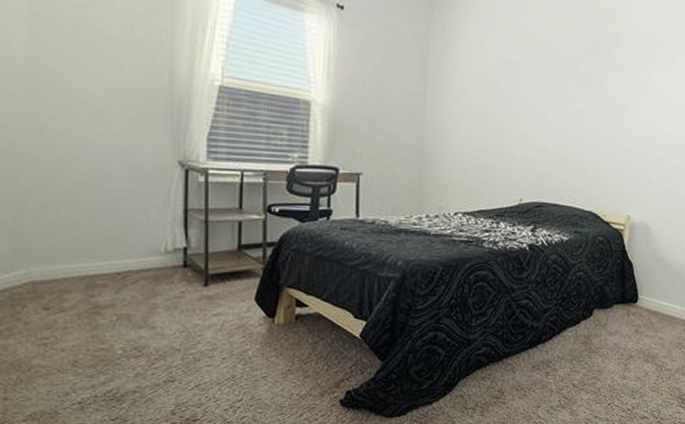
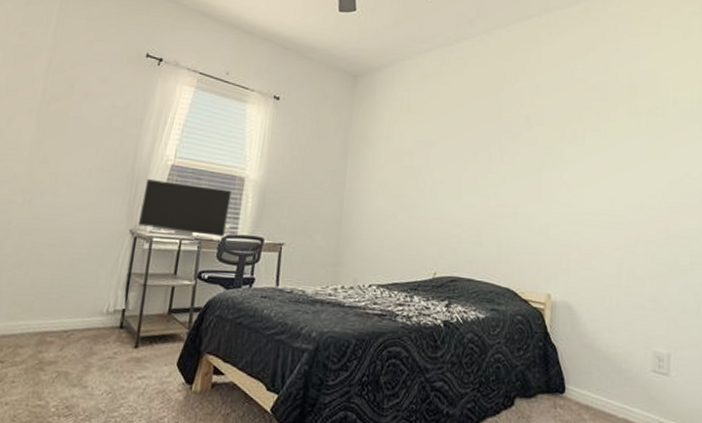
computer monitor: none [187,103,297,172] -> present [137,179,232,241]

